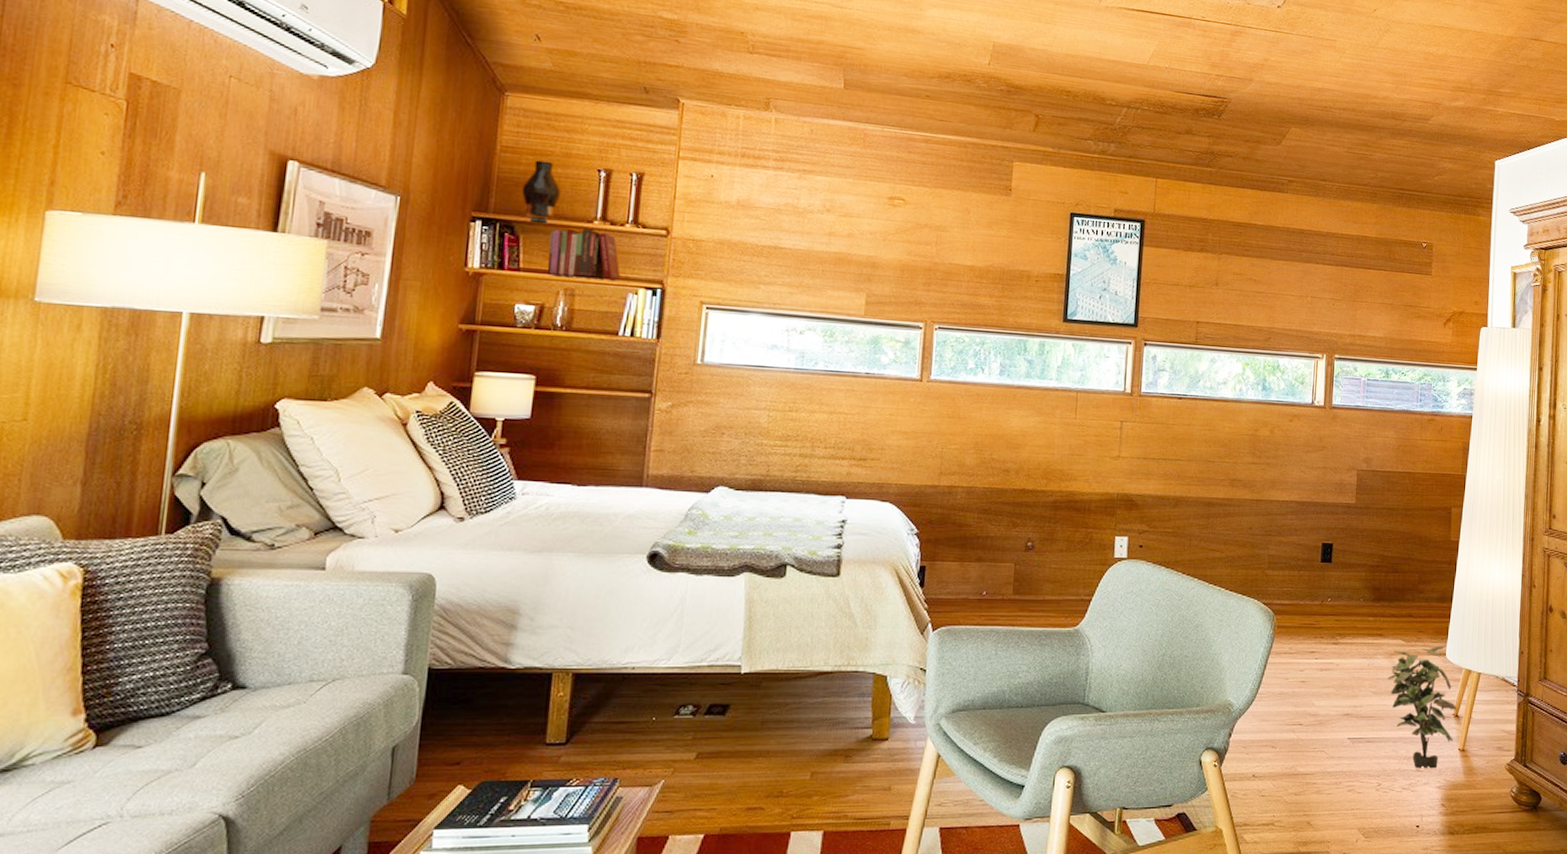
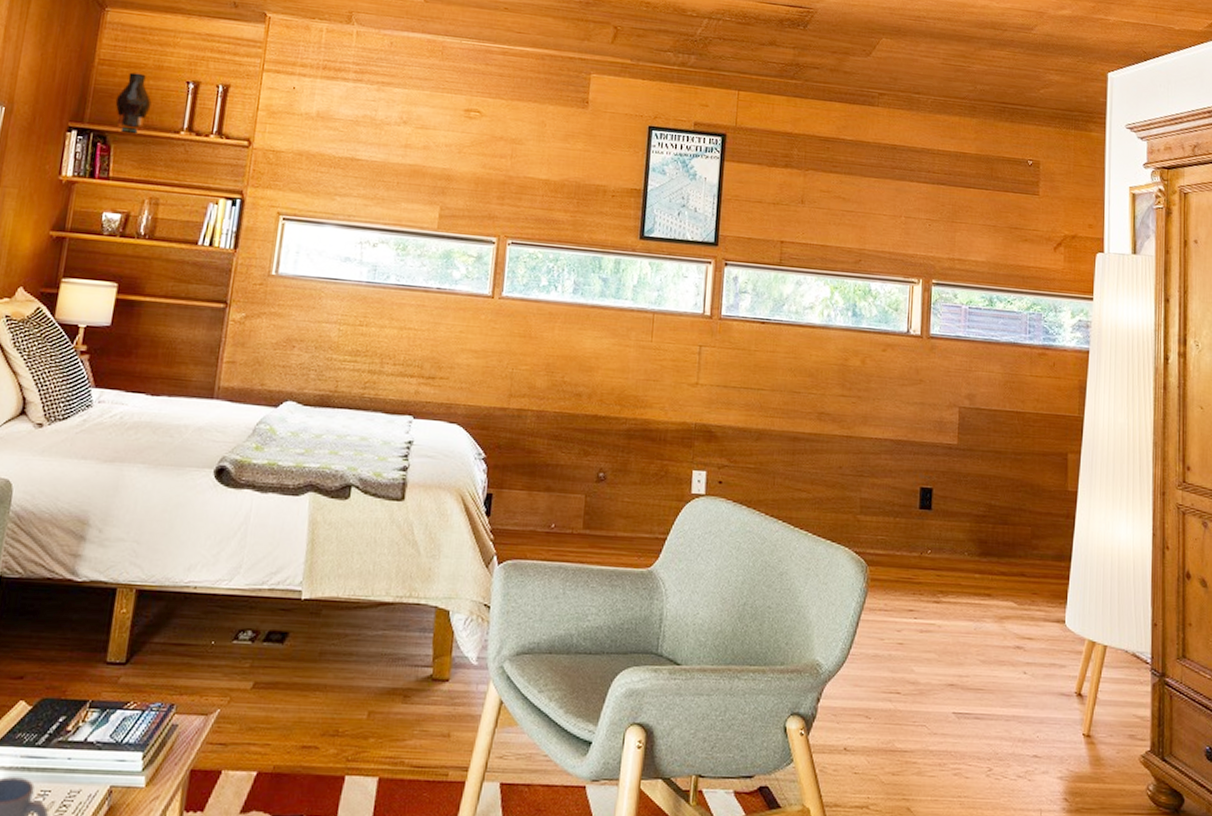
books: present [546,229,621,282] -> none [133,139,203,191]
potted plant: present [1388,645,1458,769] -> none [998,611,1081,756]

